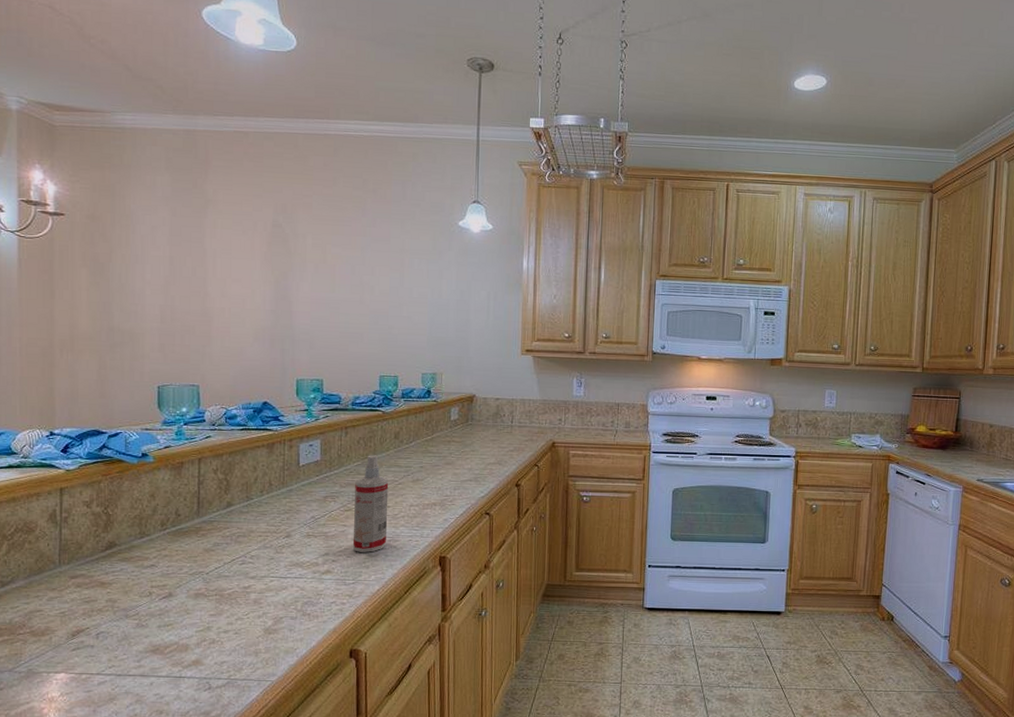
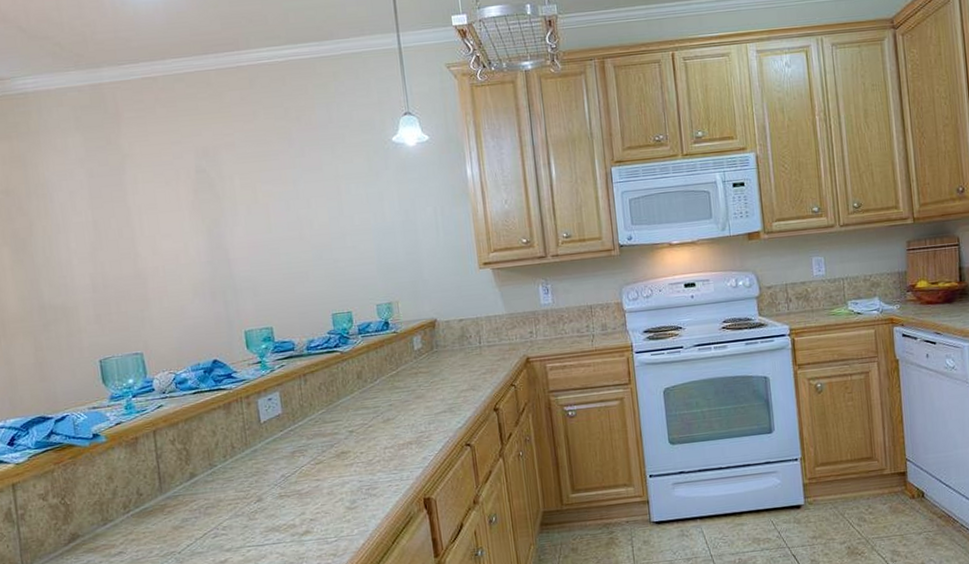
spray bottle: present [352,455,389,553] -> none [322,399,365,507]

